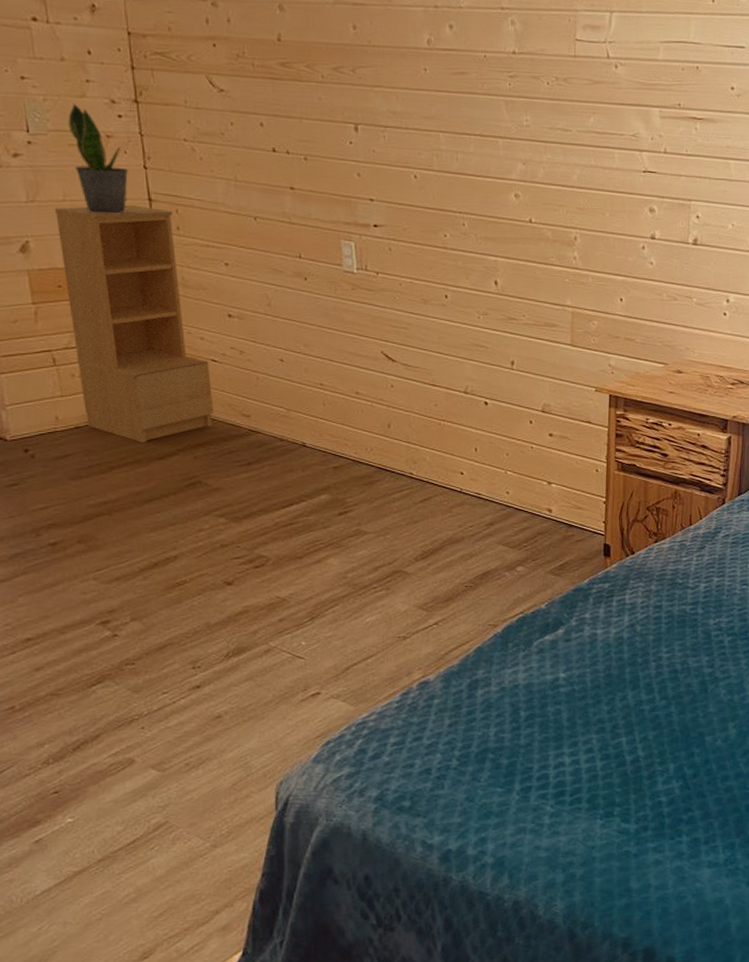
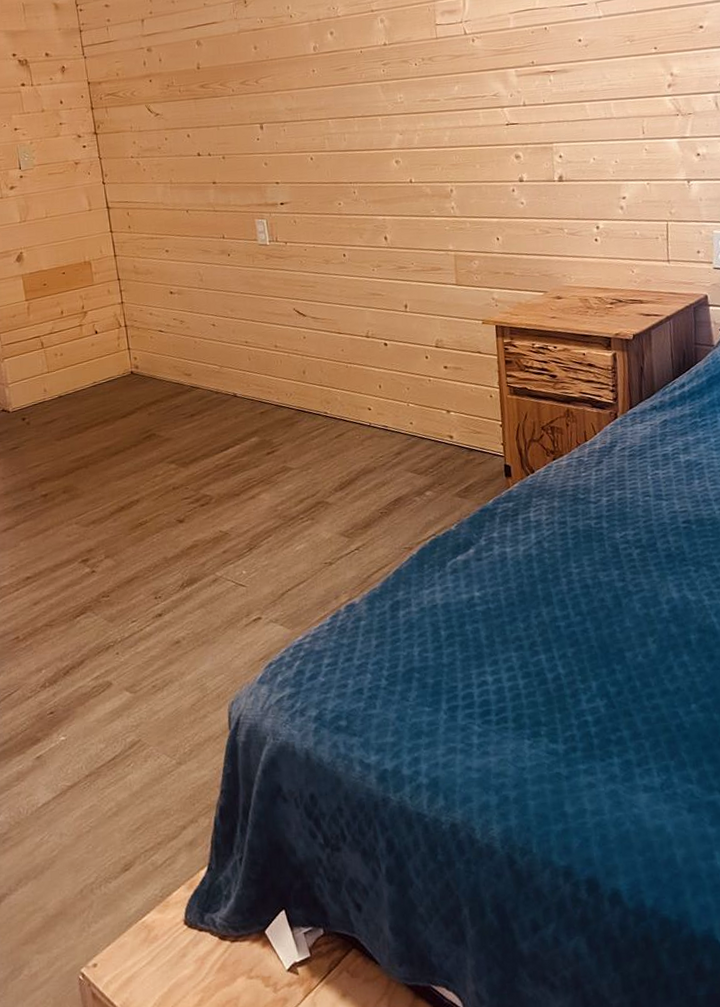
bookshelf: present [54,204,214,443] -> none [39,213,163,405]
potted plant: present [68,103,128,214] -> none [47,142,92,224]

